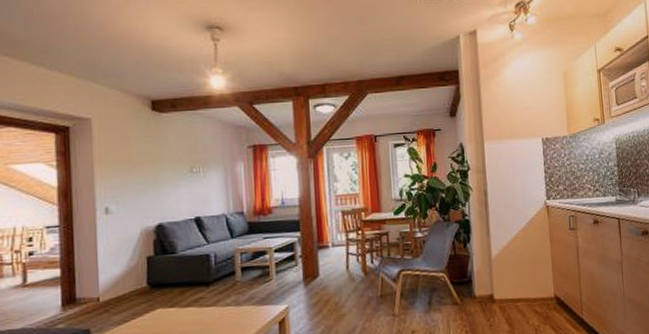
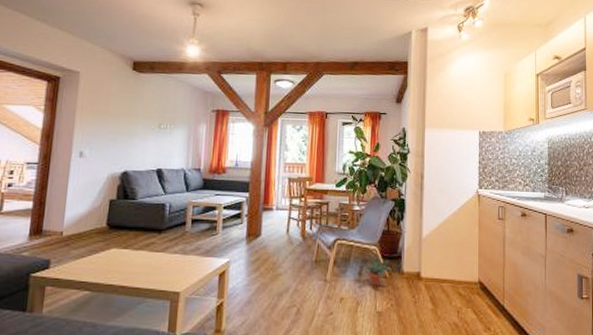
potted plant: none [429,283,464,316] -> present [360,255,393,287]

